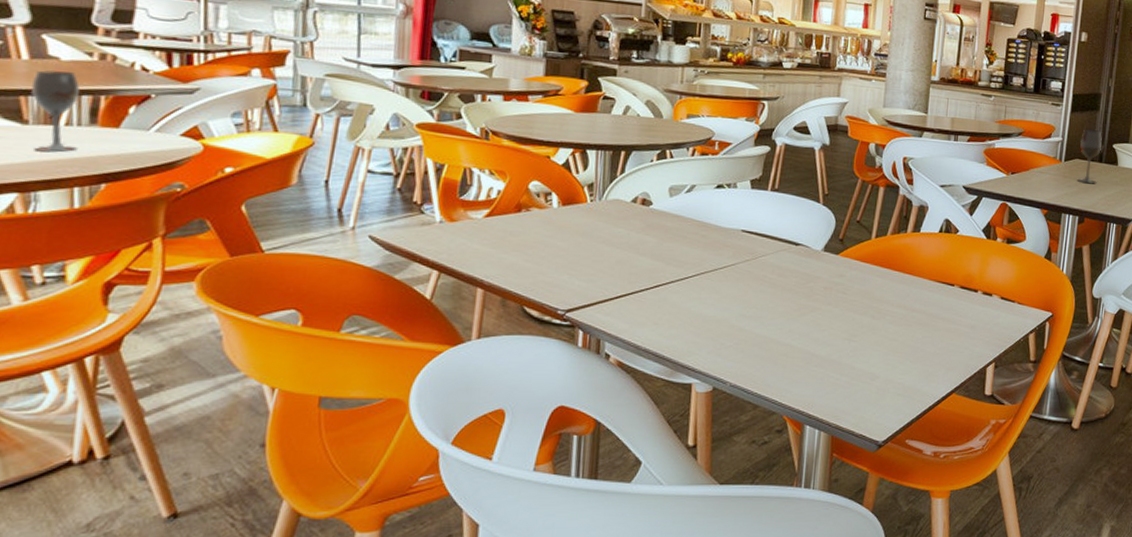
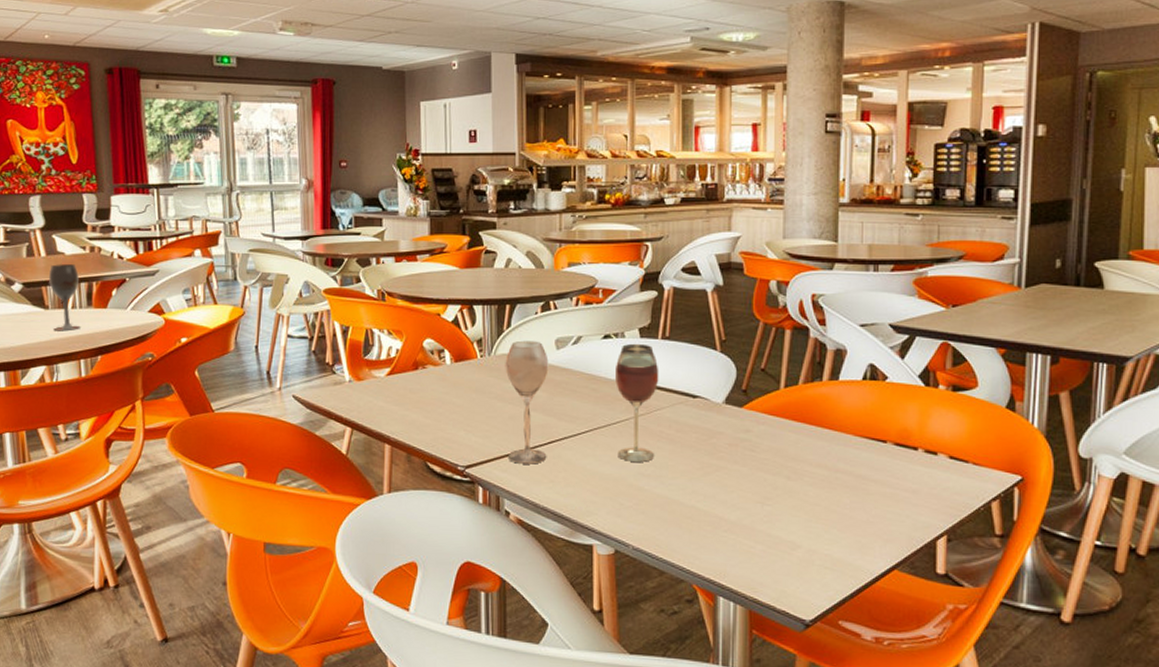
wineglass: none [612,186,661,308] -> present [505,340,549,464]
wineglass: none [722,193,767,304] -> present [614,343,659,462]
wine glass: present [1077,129,1102,184] -> none [1045,245,1077,314]

